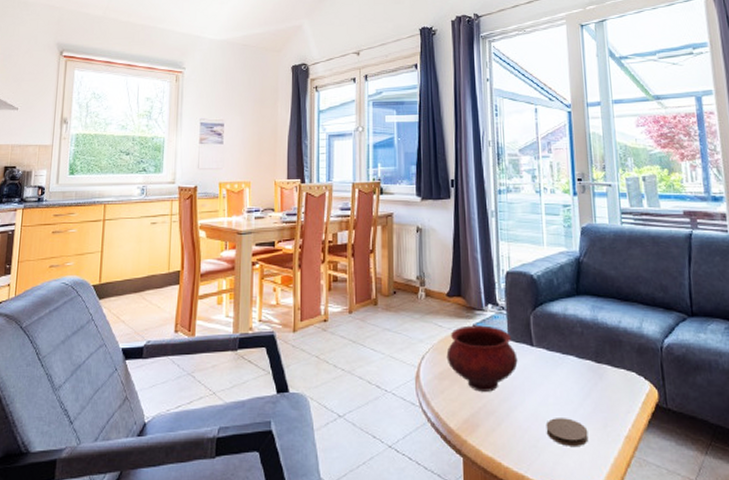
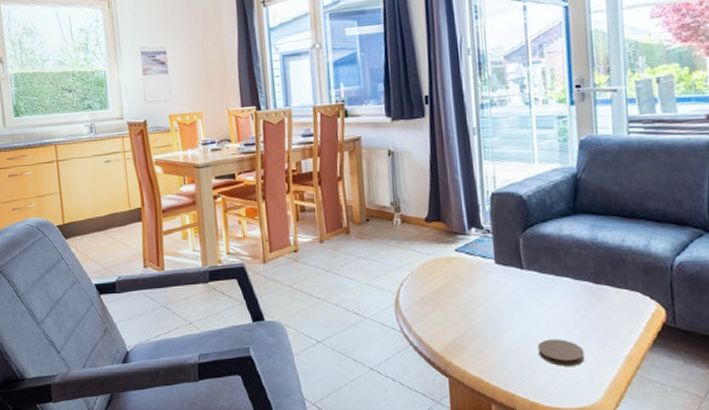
bowl: present [446,325,518,392] -> none [427,249,506,316]

